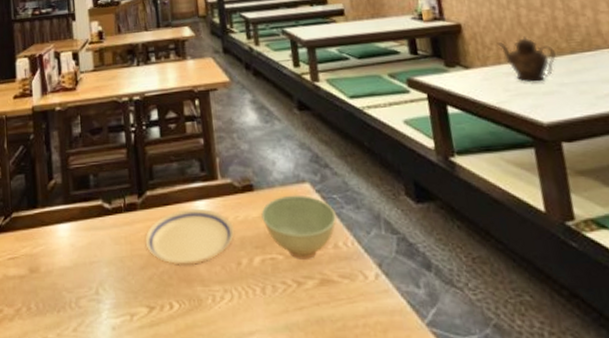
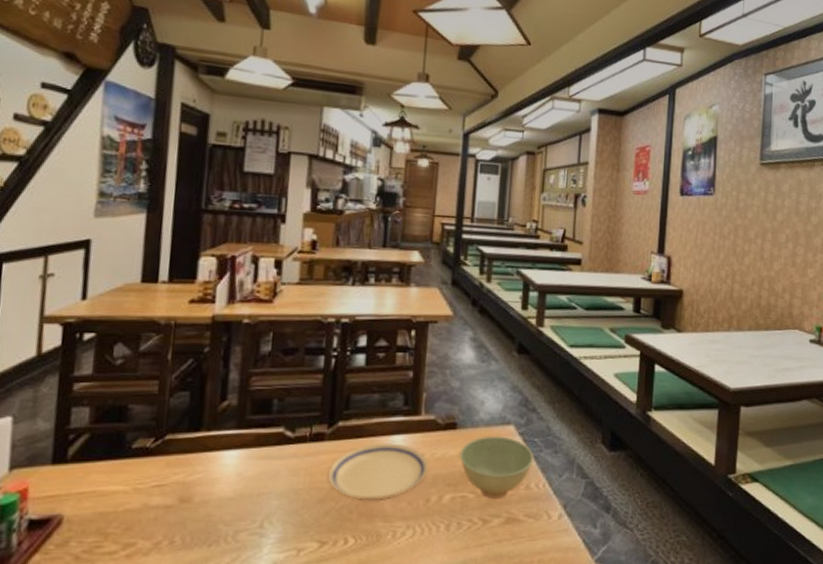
teapot: present [496,36,556,83] -> none [709,309,753,351]

